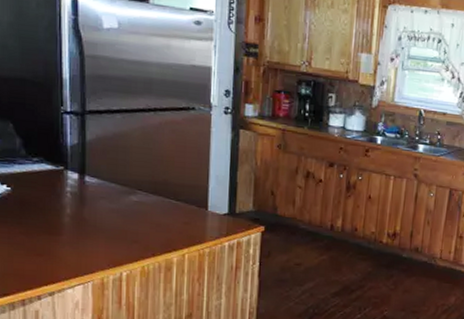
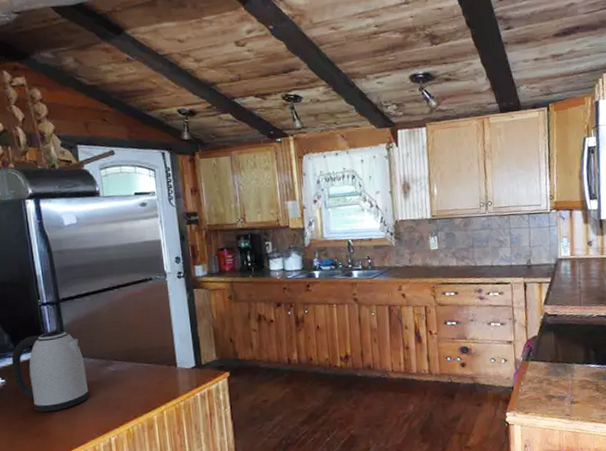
kettle: none [21,143,105,233] -> present [11,330,89,413]

